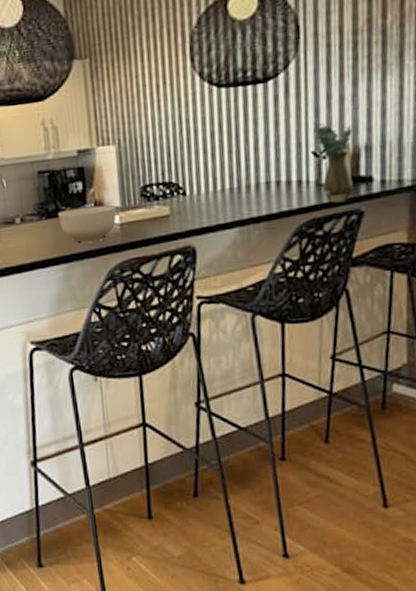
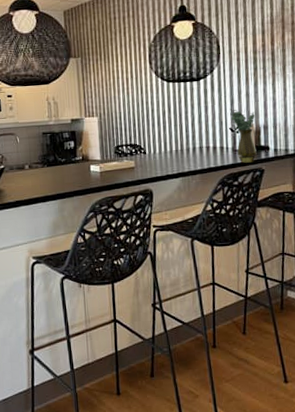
bowl: present [58,205,117,243] -> none [56,158,98,185]

